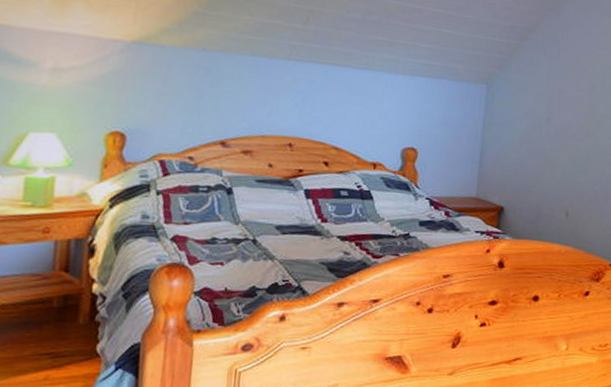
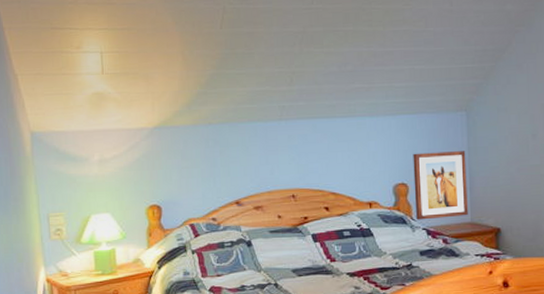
wall art: none [421,118,481,191] -> present [413,151,468,220]

